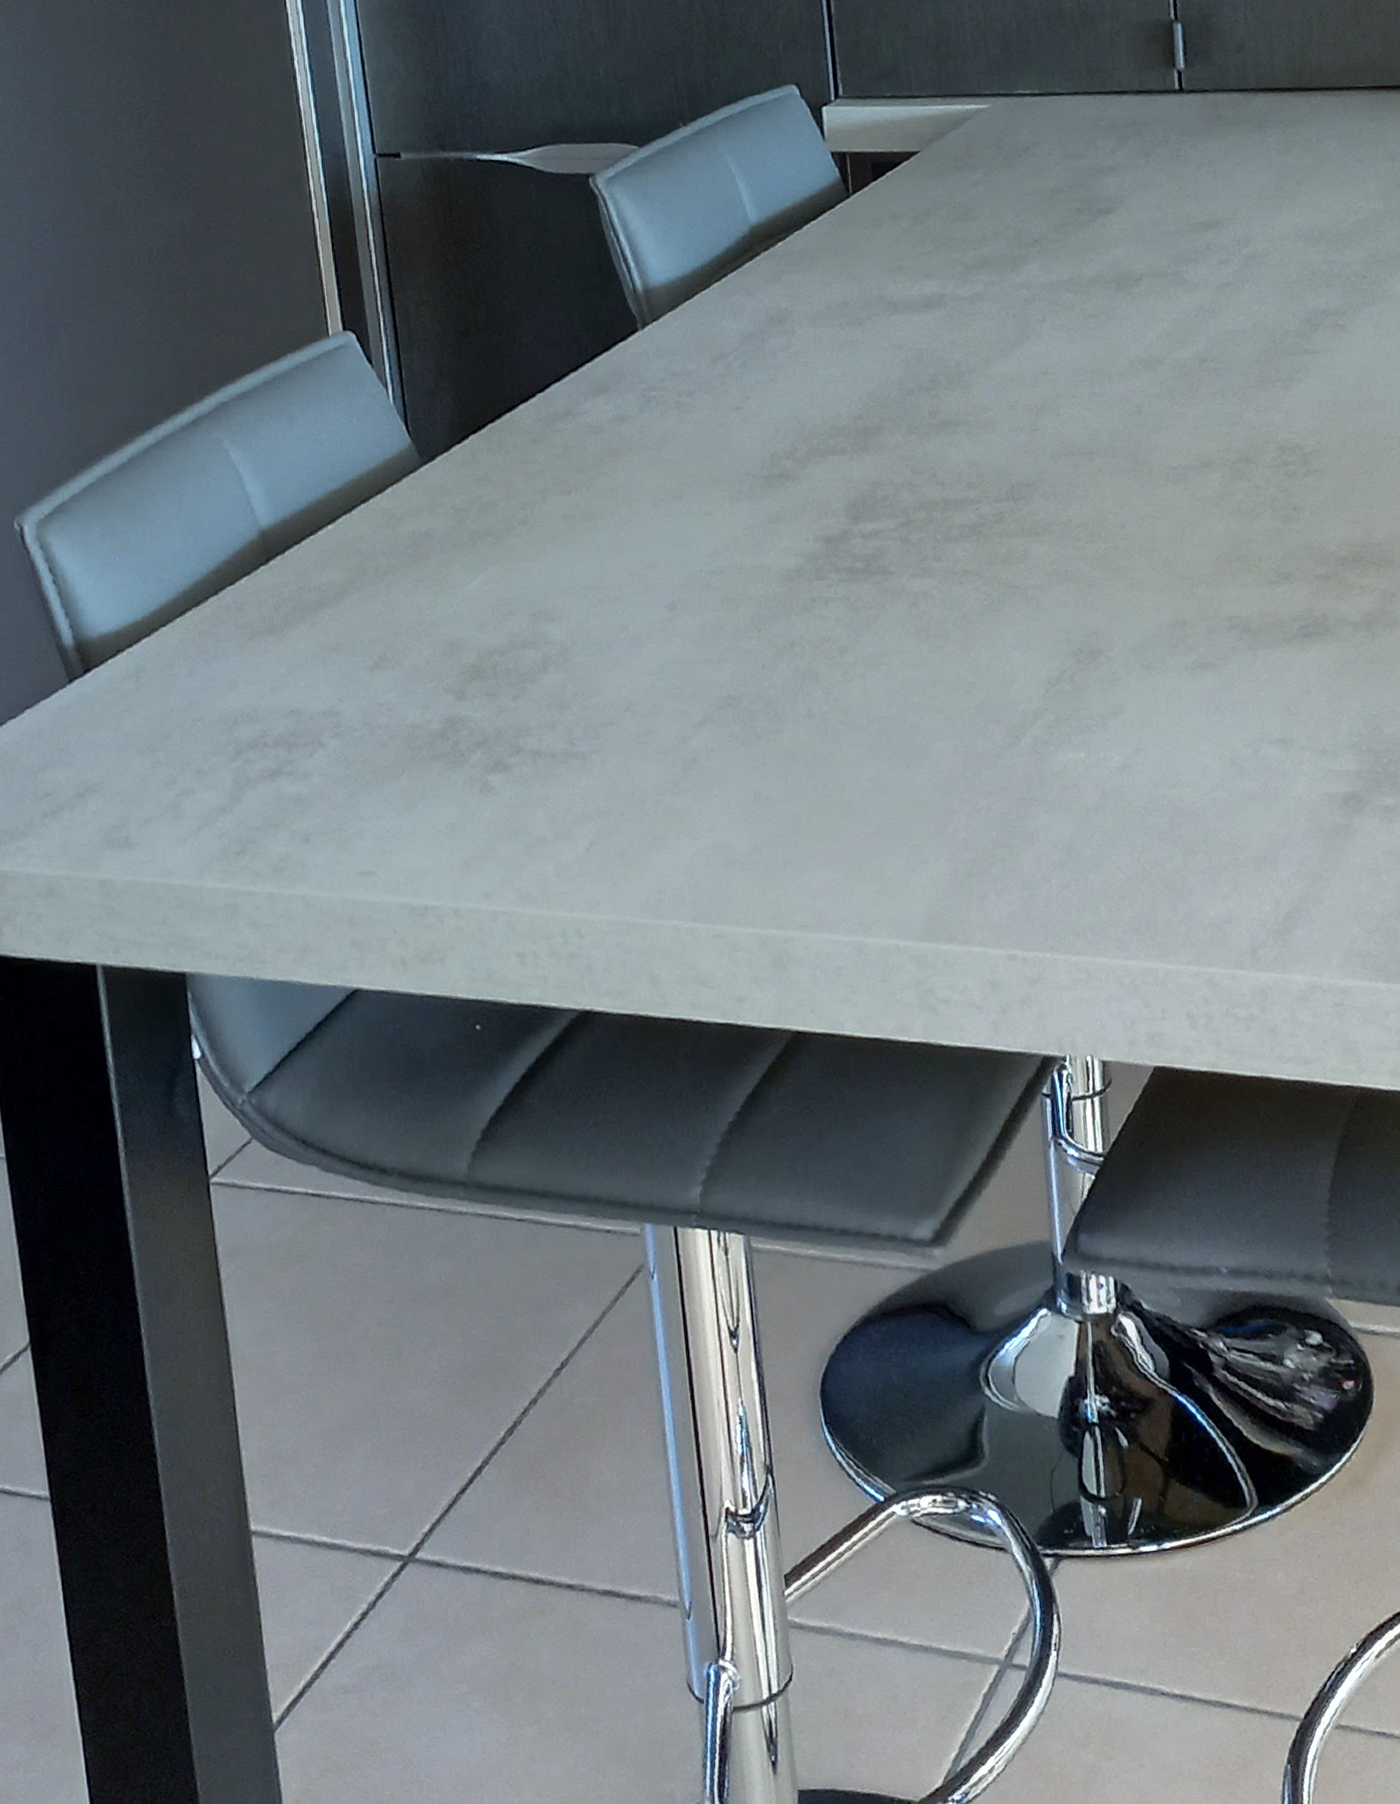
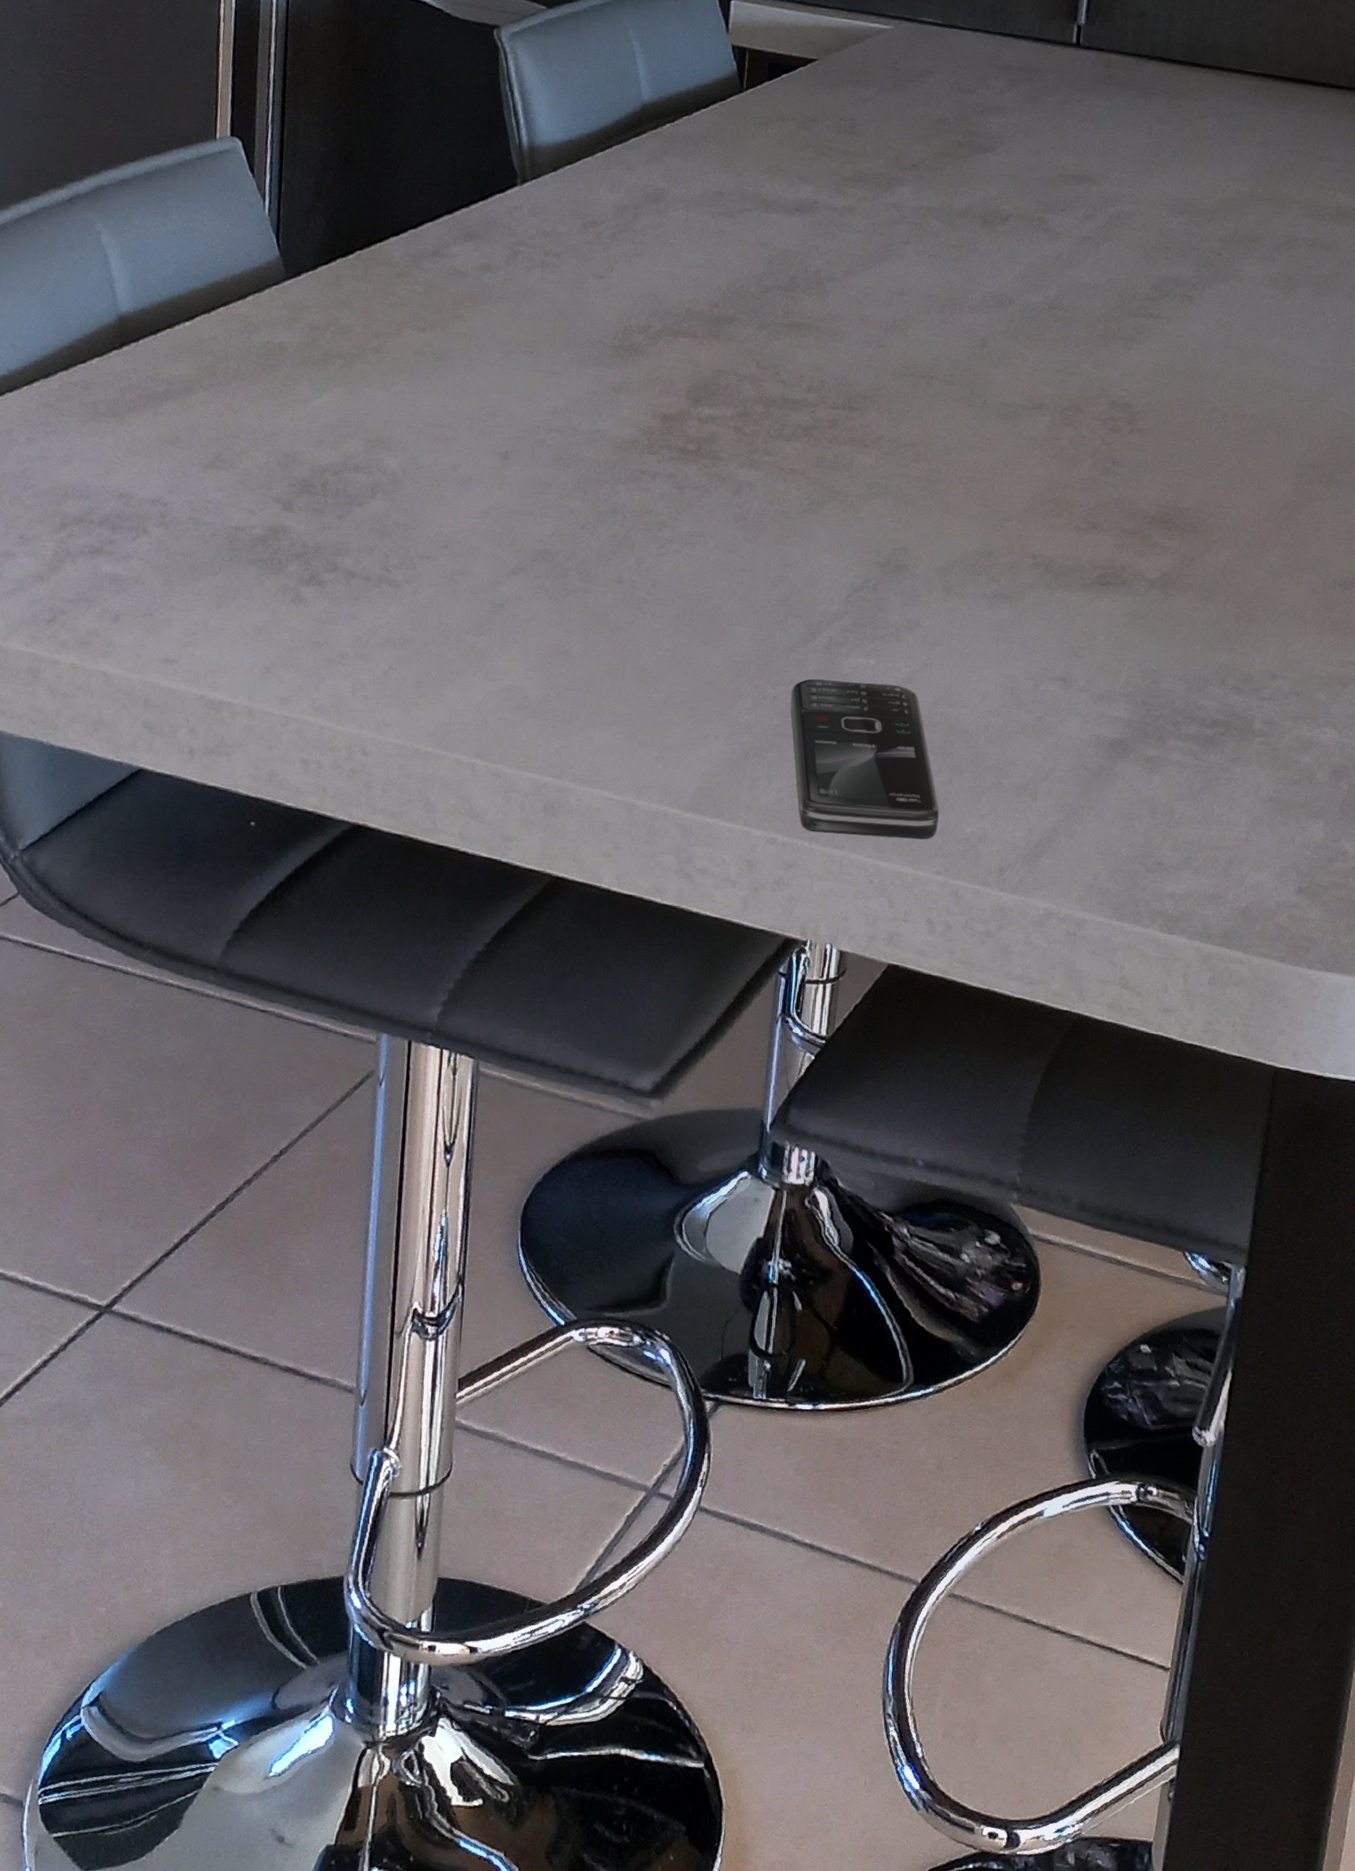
mobile phone: none [1005,775,1180,942] -> present [790,679,940,840]

